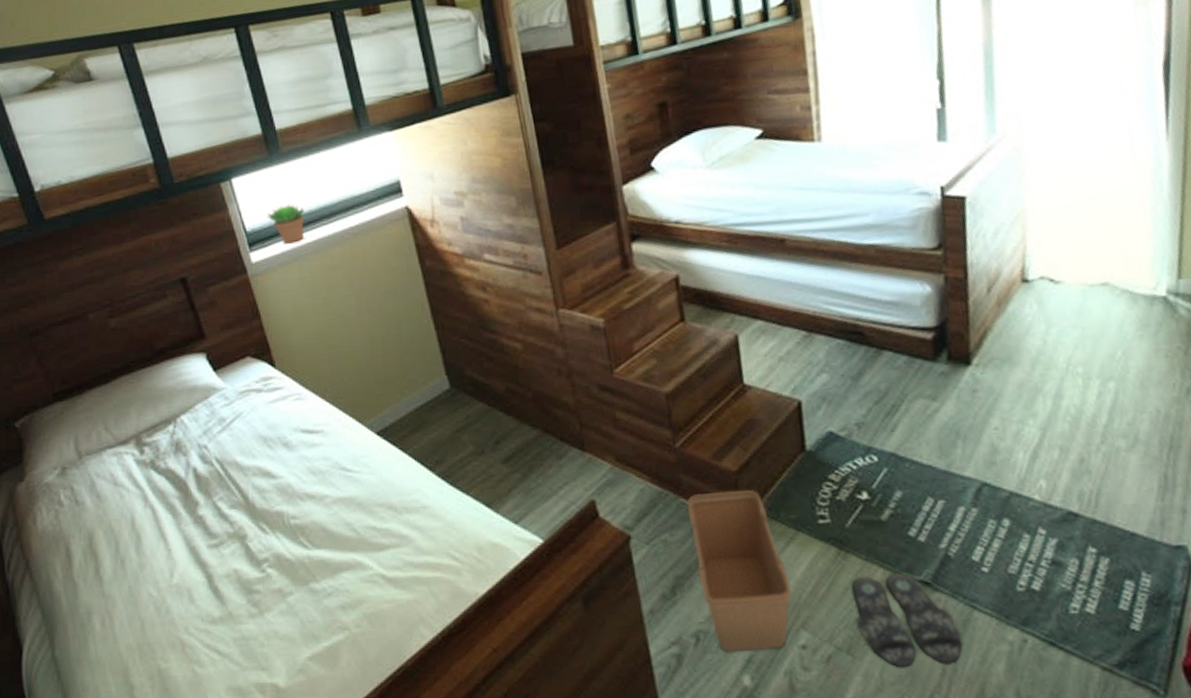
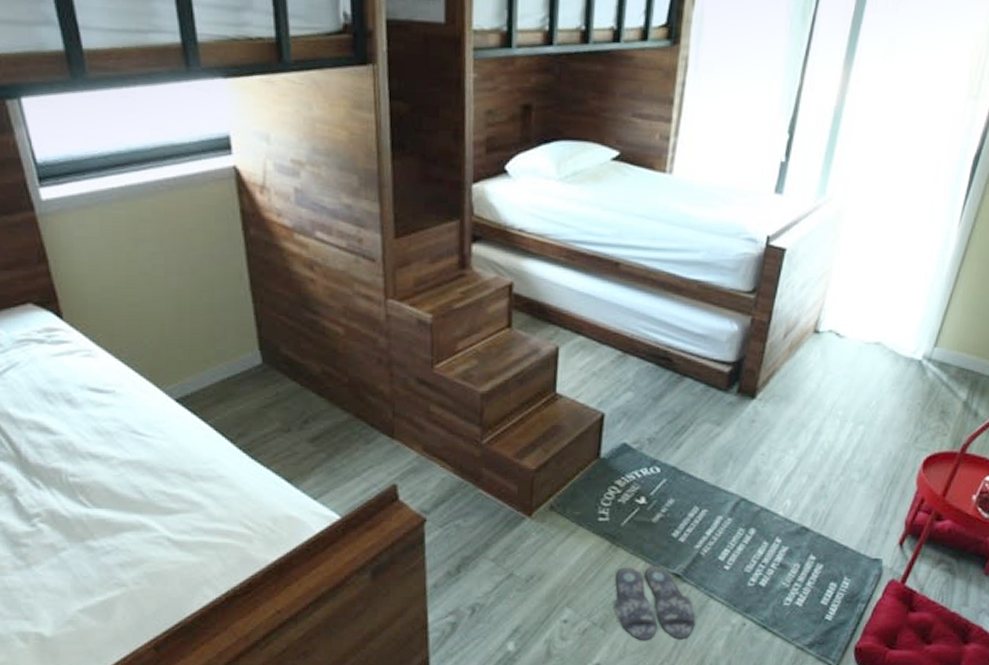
succulent plant: present [266,204,305,244] -> none [63,139,111,185]
bicycle basket: present [687,489,792,653] -> none [483,486,565,623]

